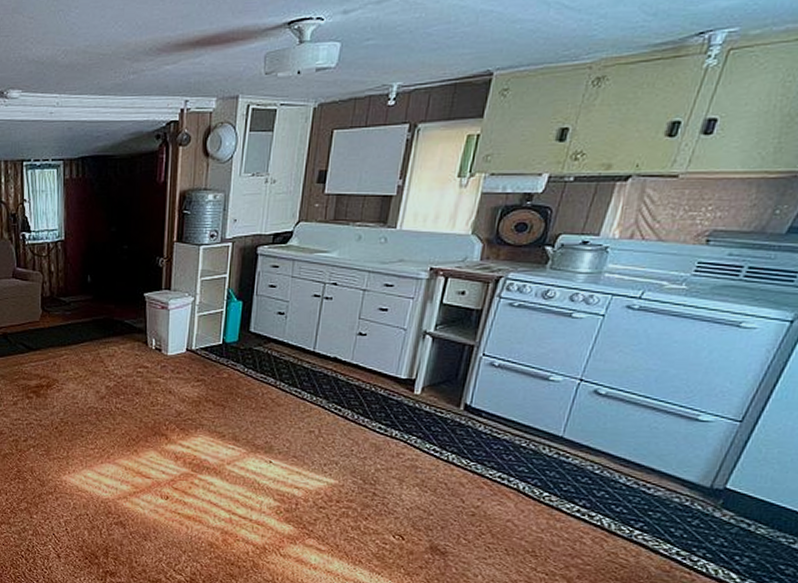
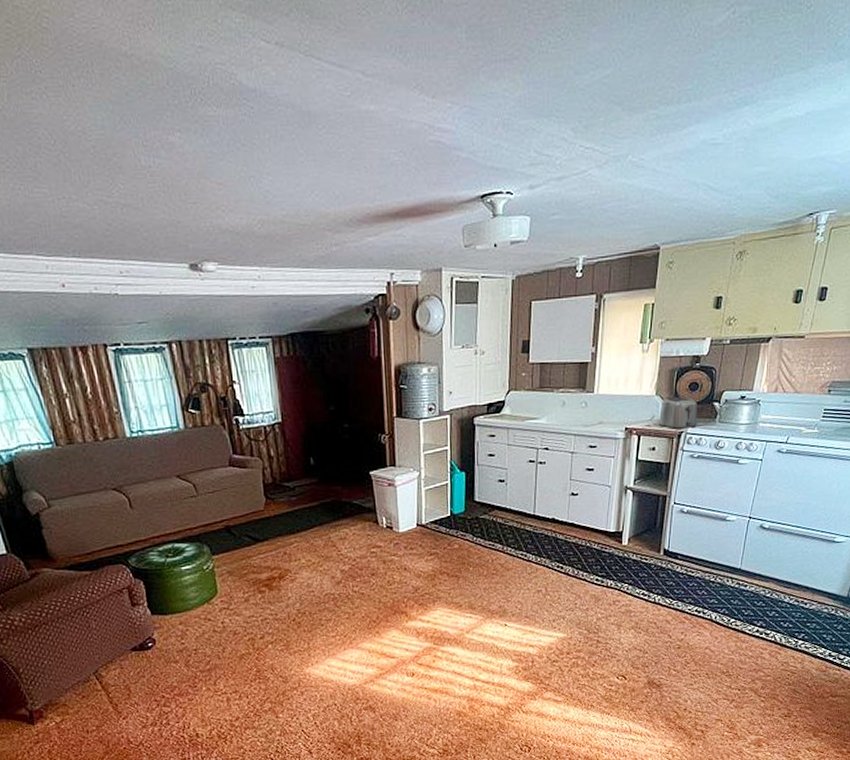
toaster: none [473,238,524,275] -> present [659,397,697,430]

